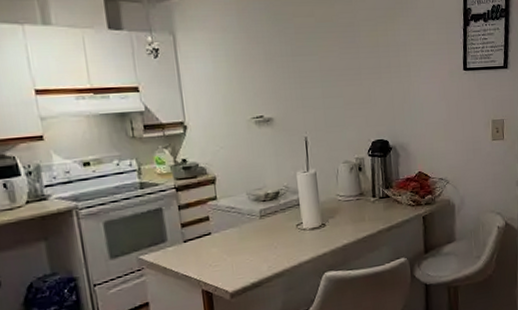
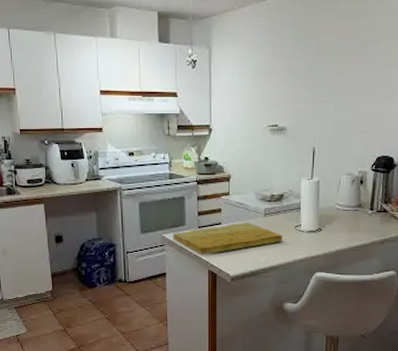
cutting board: none [152,227,285,274] -> present [173,222,283,255]

